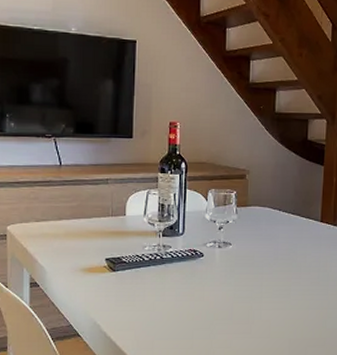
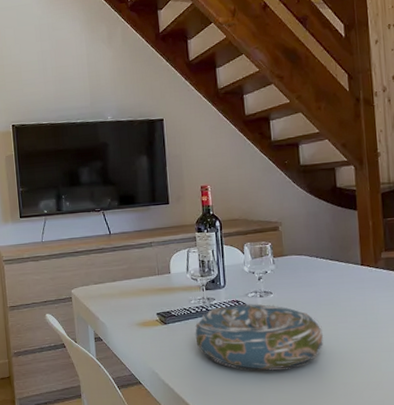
decorative bowl: none [145,254,276,325] -> present [195,303,323,371]

